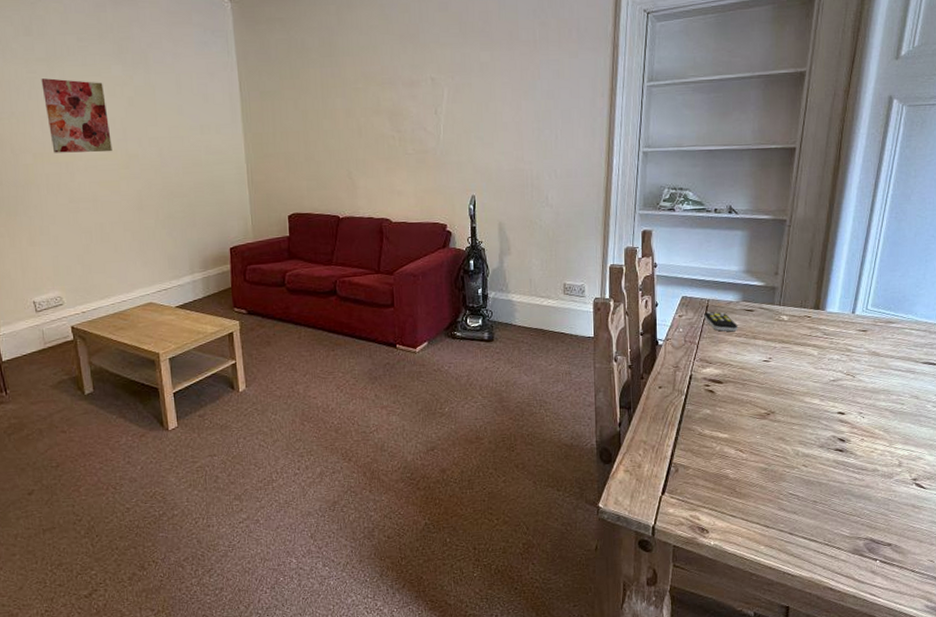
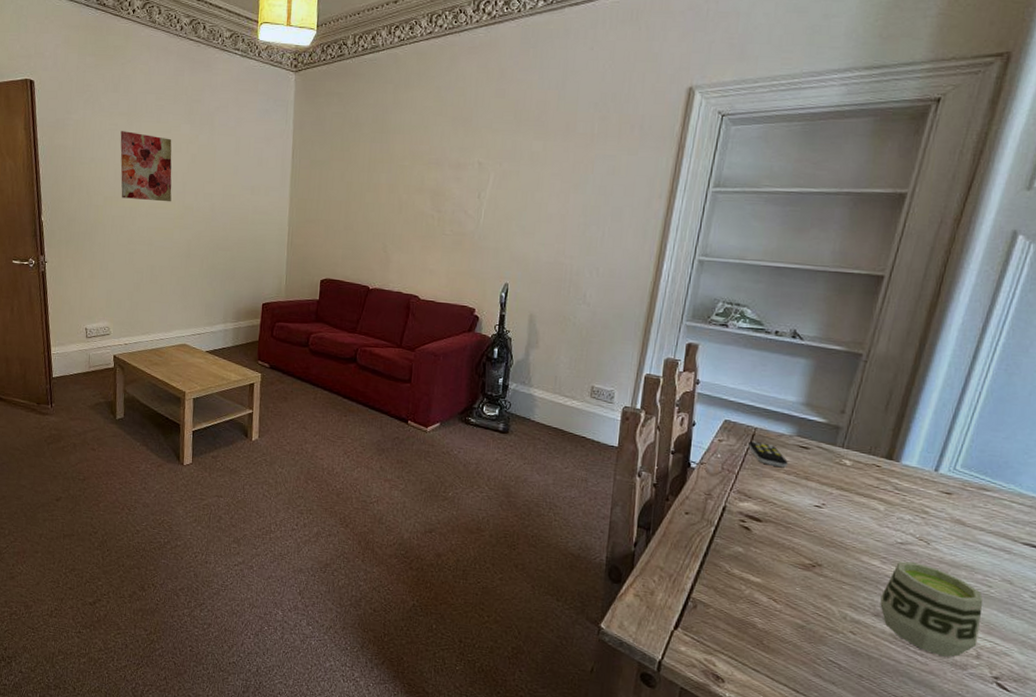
cup: none [823,395,899,471] -> present [880,561,984,657]

